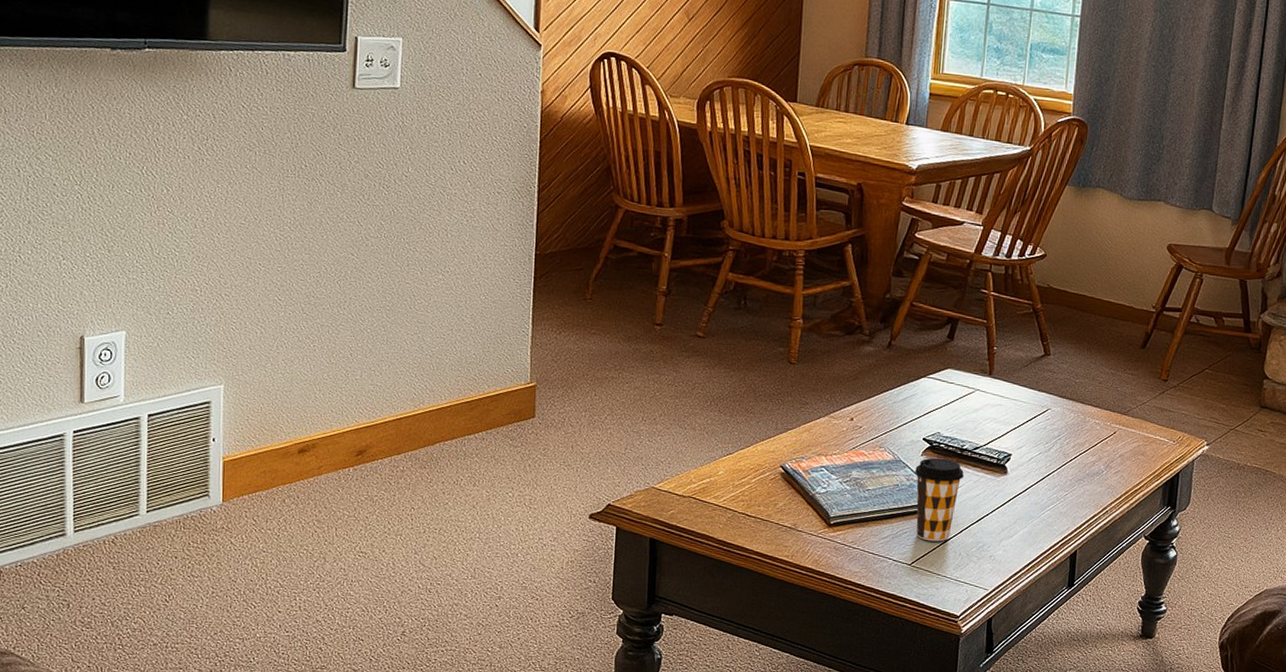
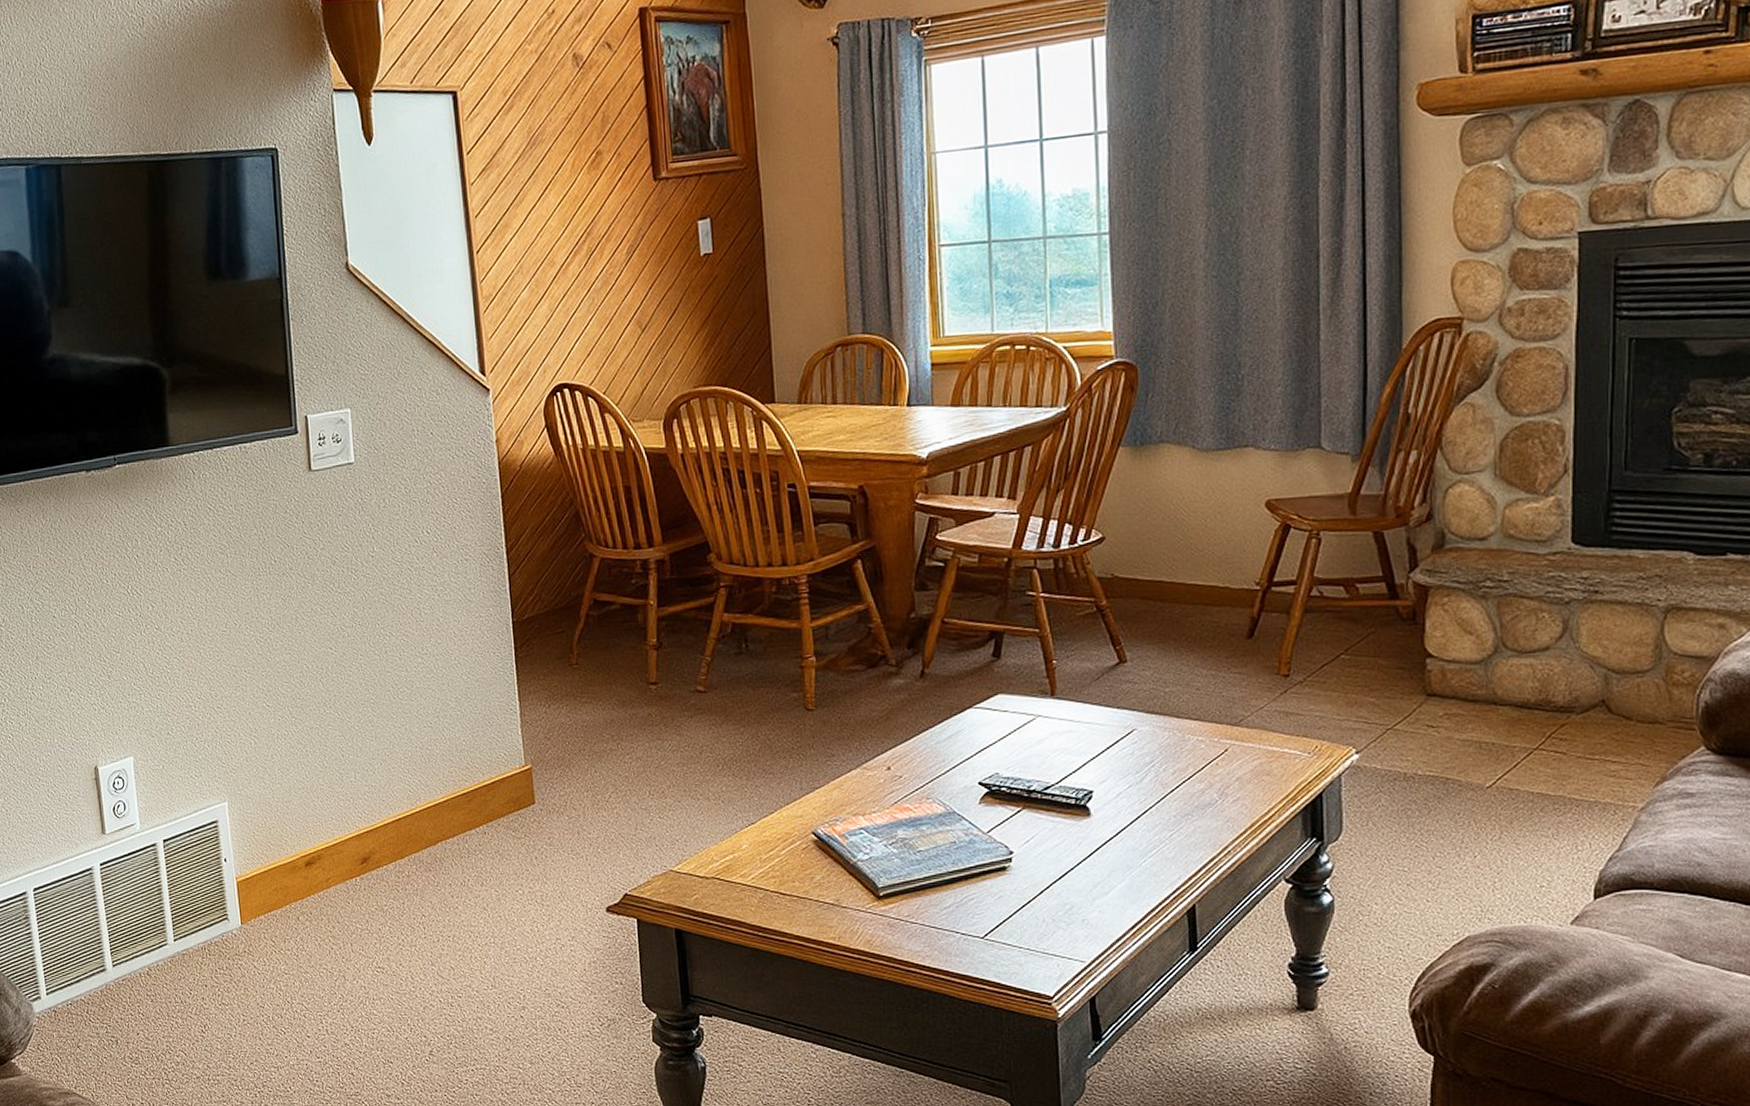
coffee cup: present [914,457,964,542] -> none [972,804,1035,907]

